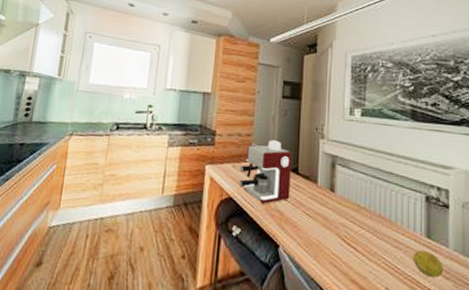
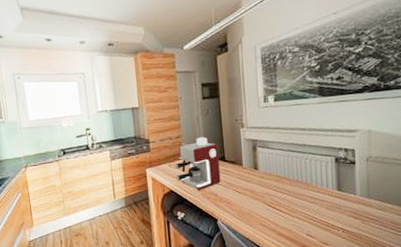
fruit: present [412,250,443,278] -> none [327,201,352,220]

